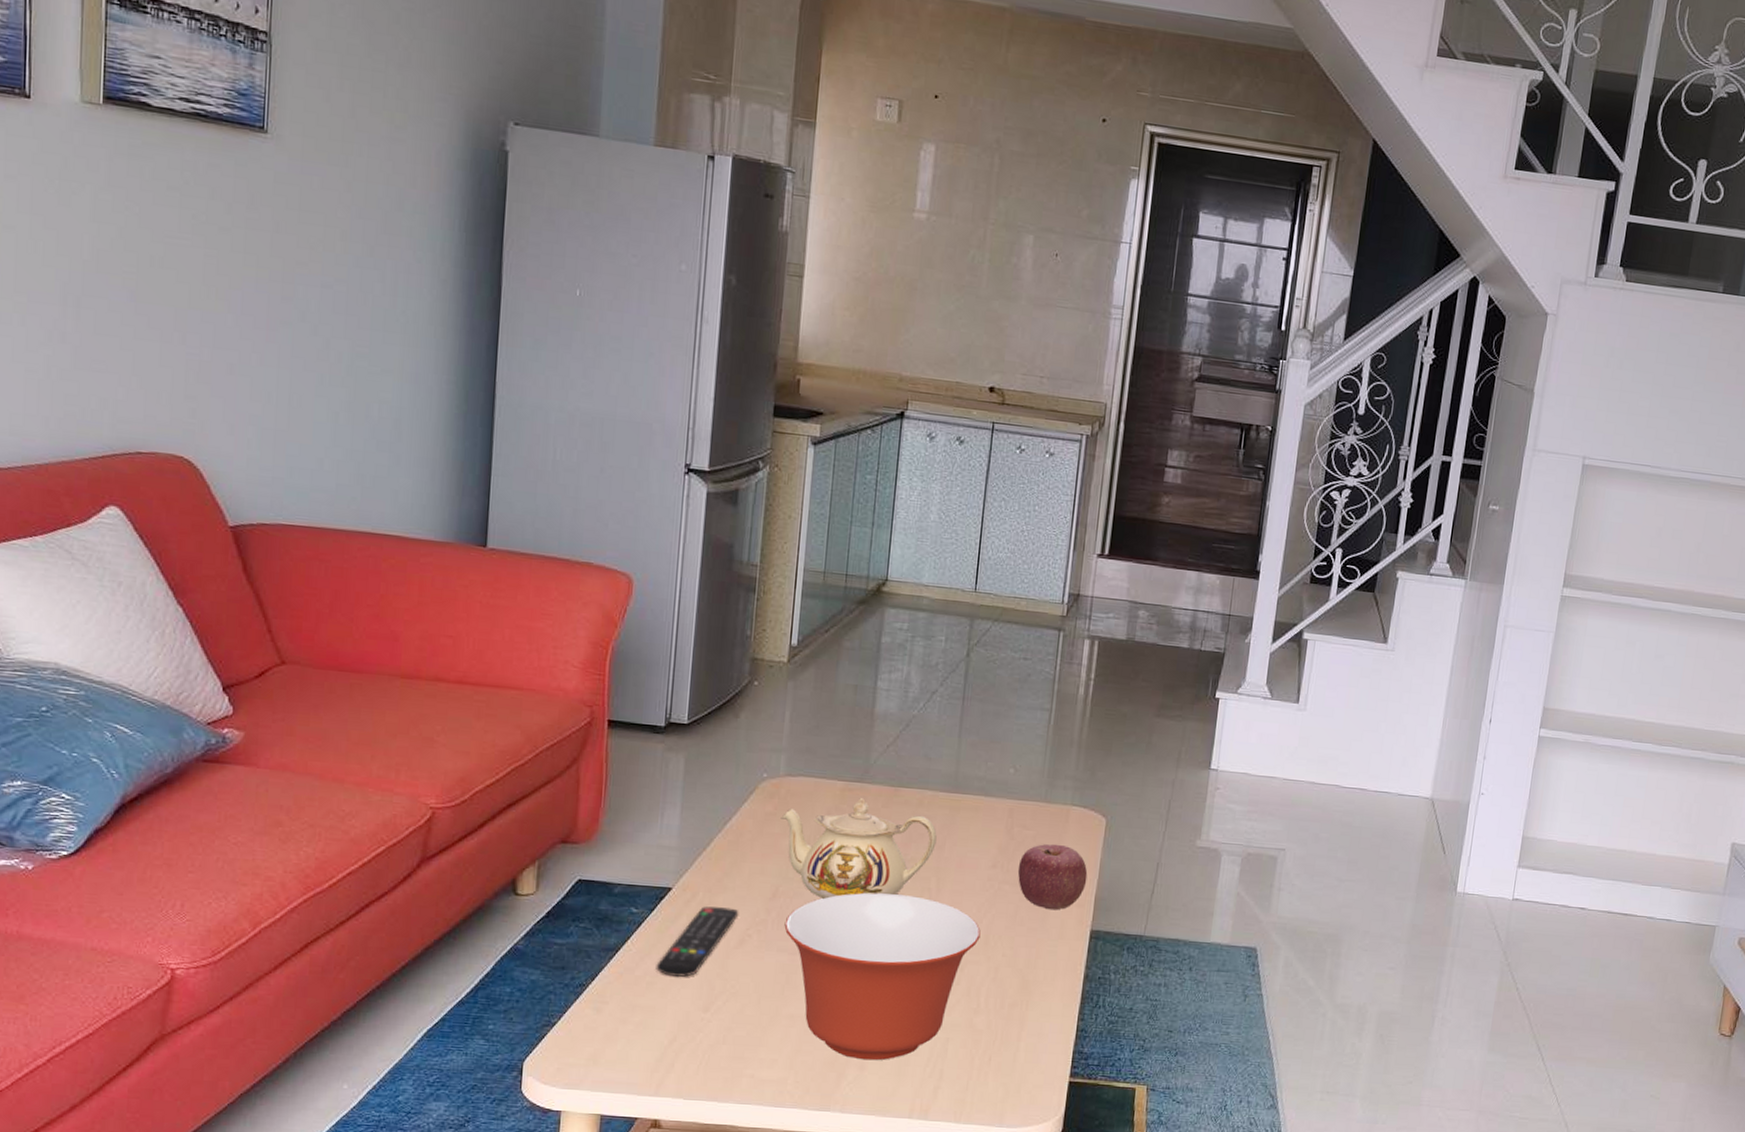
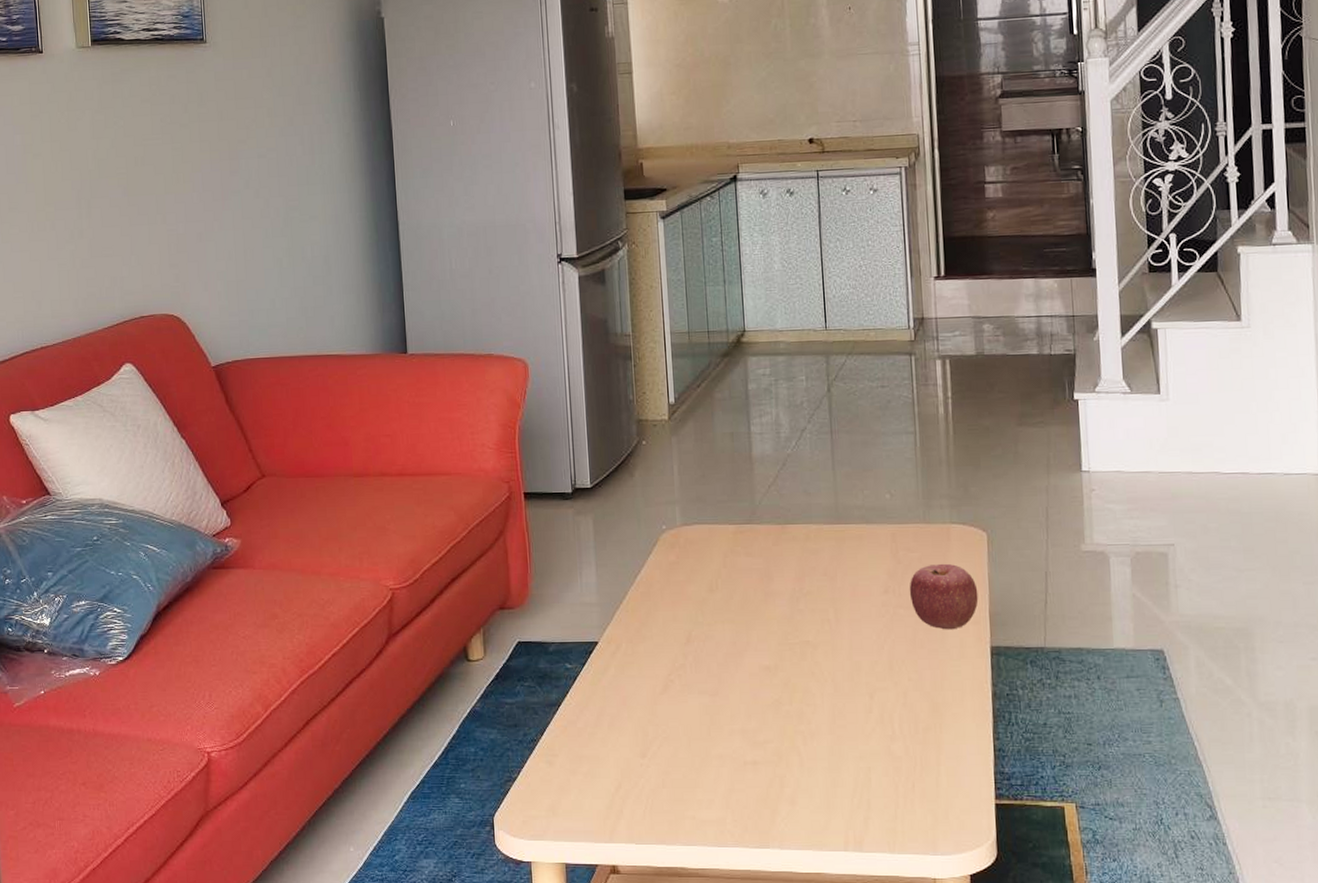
remote control: present [656,906,739,978] -> none [594,656,660,727]
teapot: present [780,798,937,900] -> none [683,539,828,640]
mixing bowl: present [784,892,981,1061] -> none [701,628,884,795]

